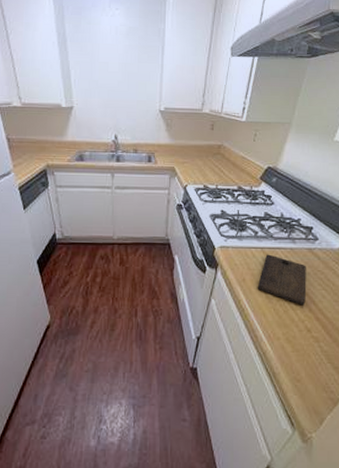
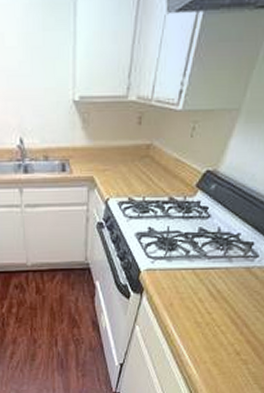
cutting board: present [257,254,307,306] -> none [185,275,242,329]

